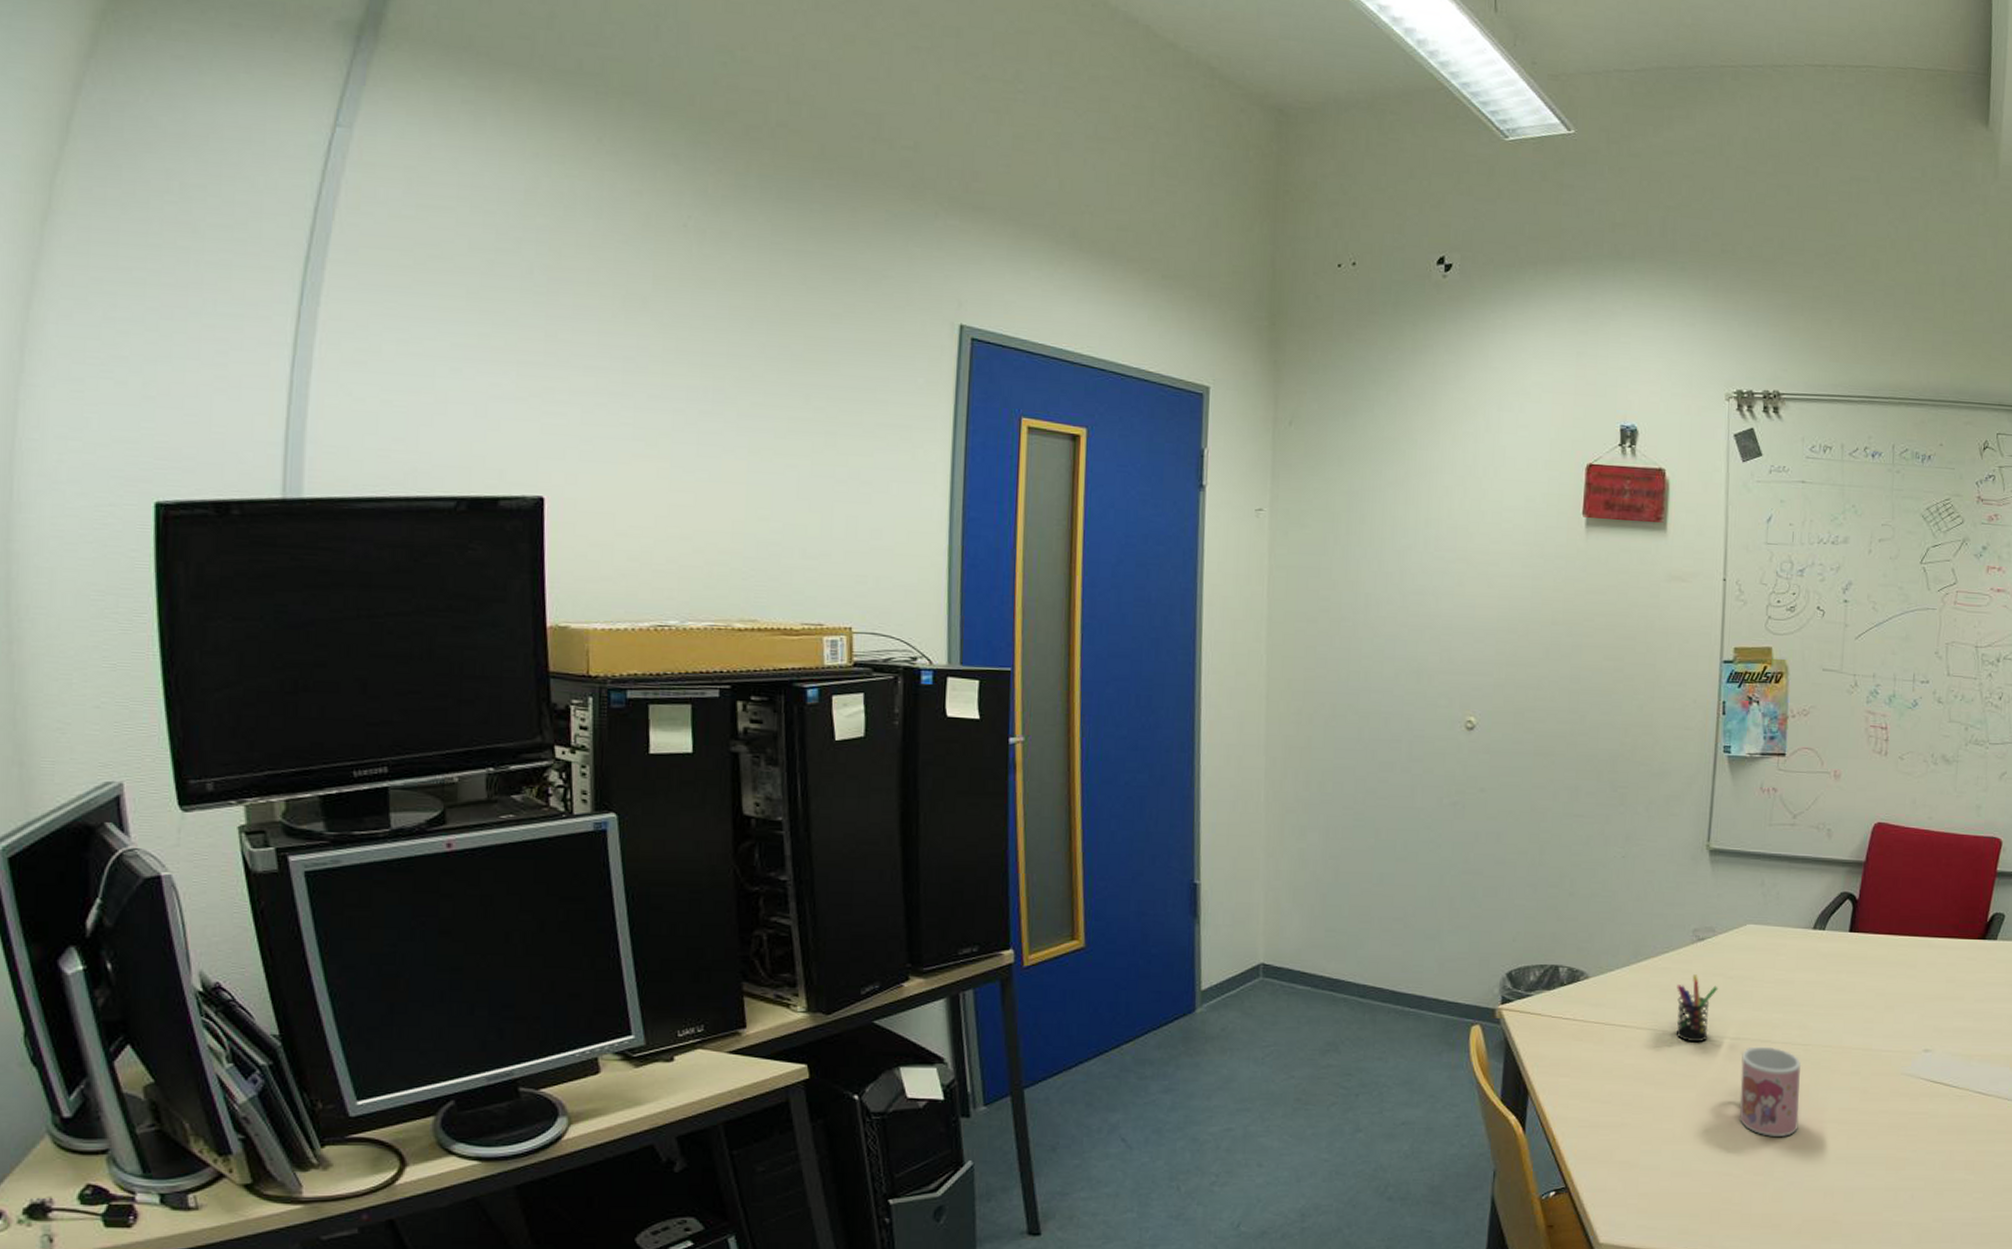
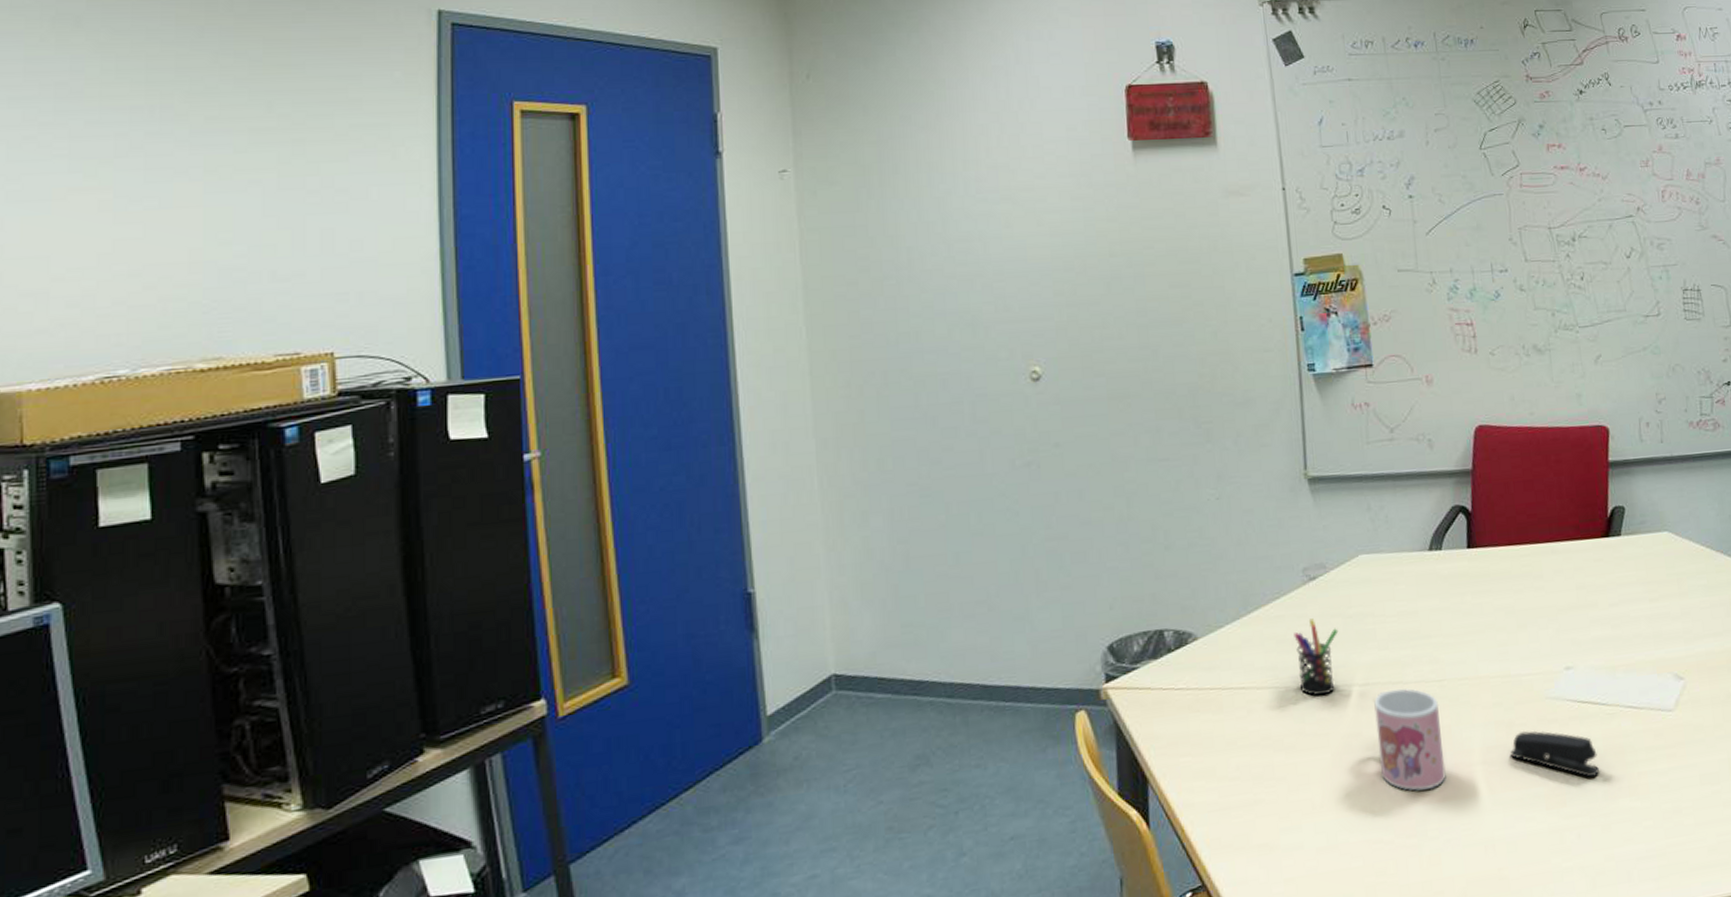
stapler: none [1861,1100,1942,1149] -> present [1510,730,1600,778]

